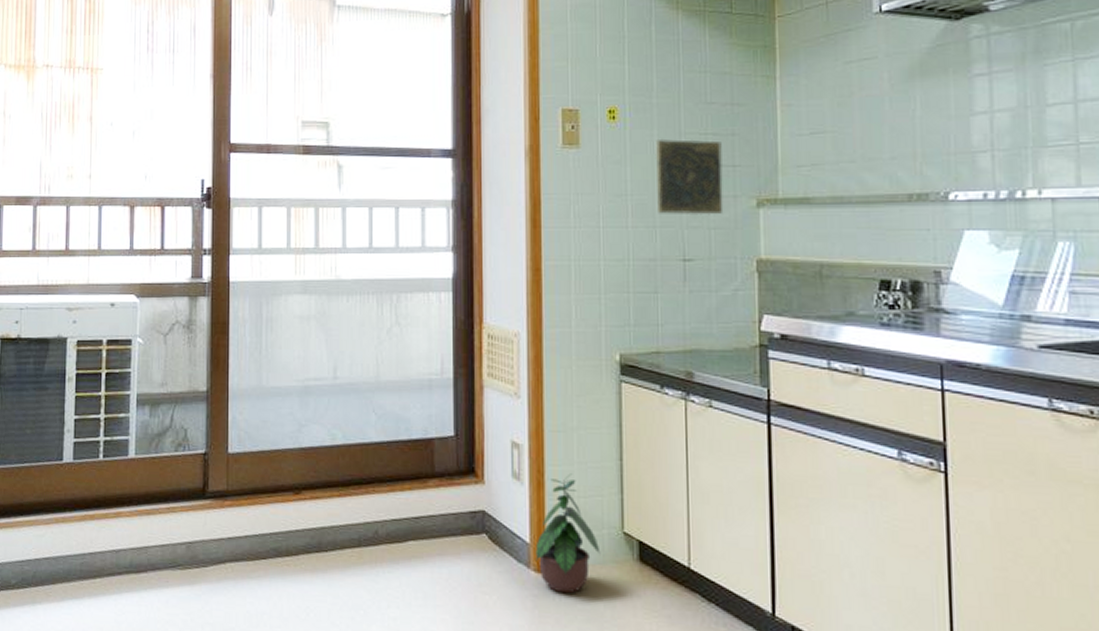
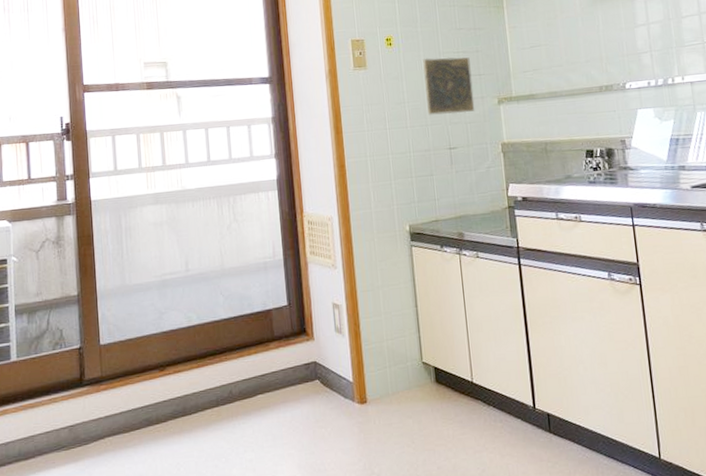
potted plant: present [535,473,601,594] -> none [357,322,407,418]

